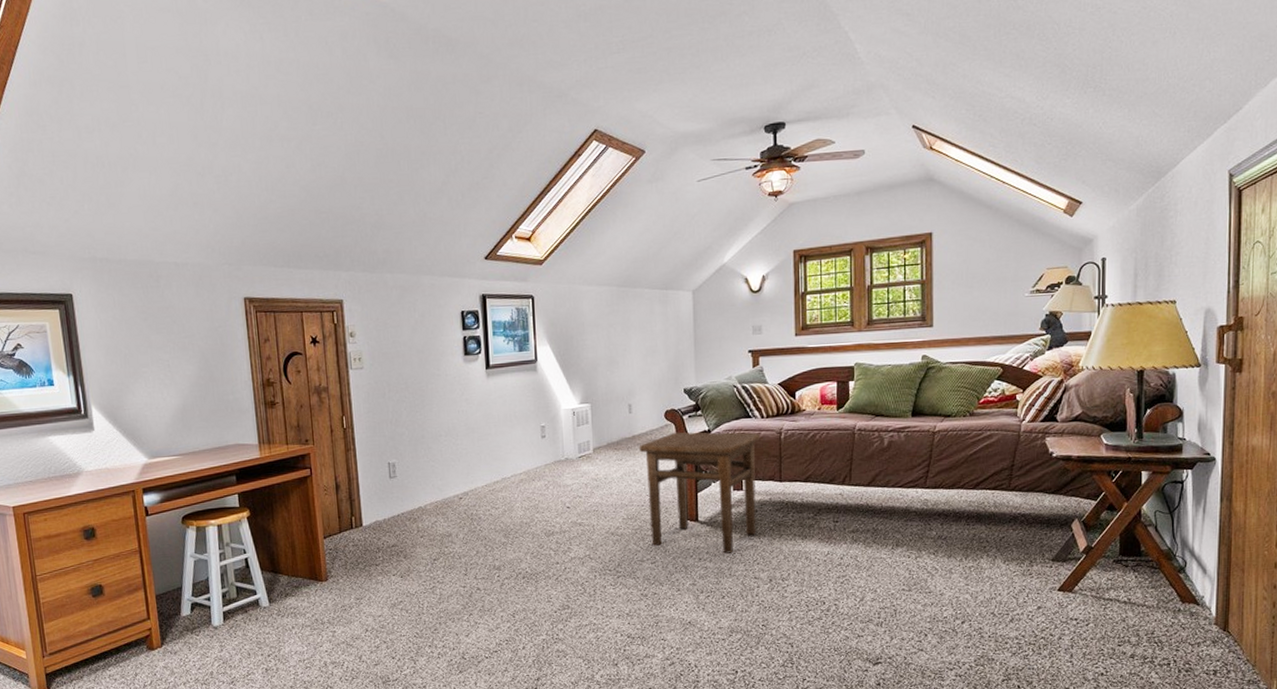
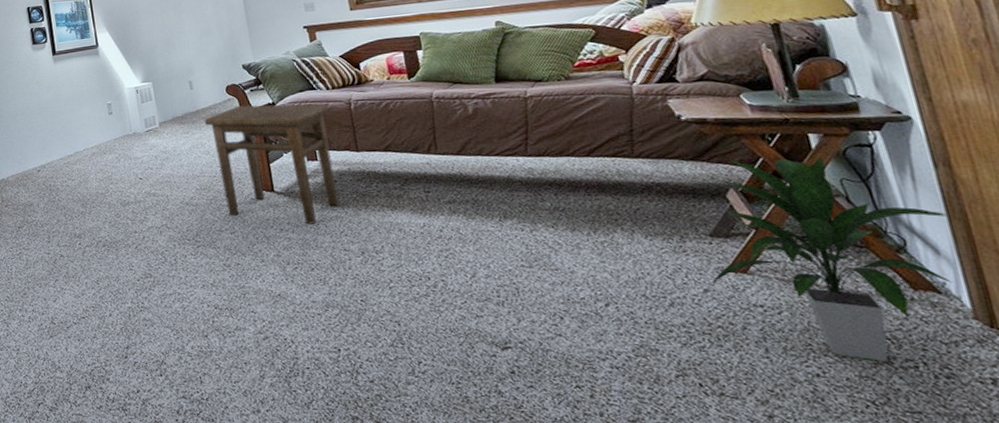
indoor plant: none [1043,491,1220,661] -> present [710,156,954,361]

